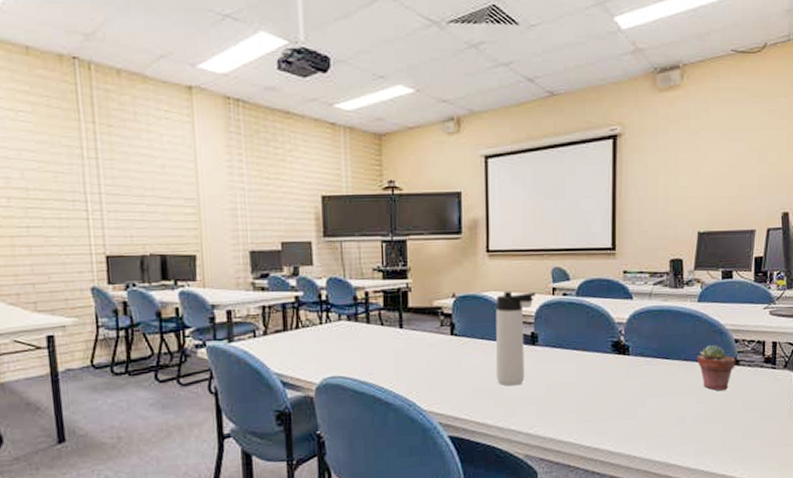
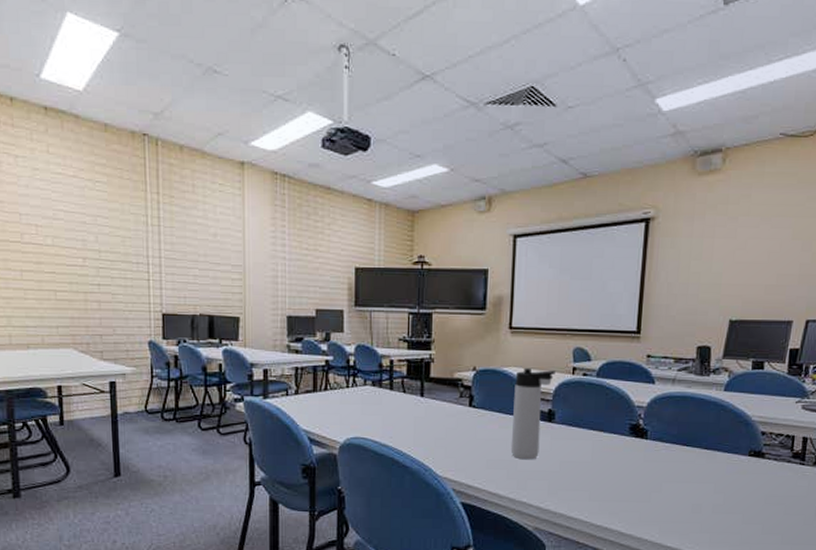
potted succulent: present [697,344,735,391] -> none [719,434,760,482]

